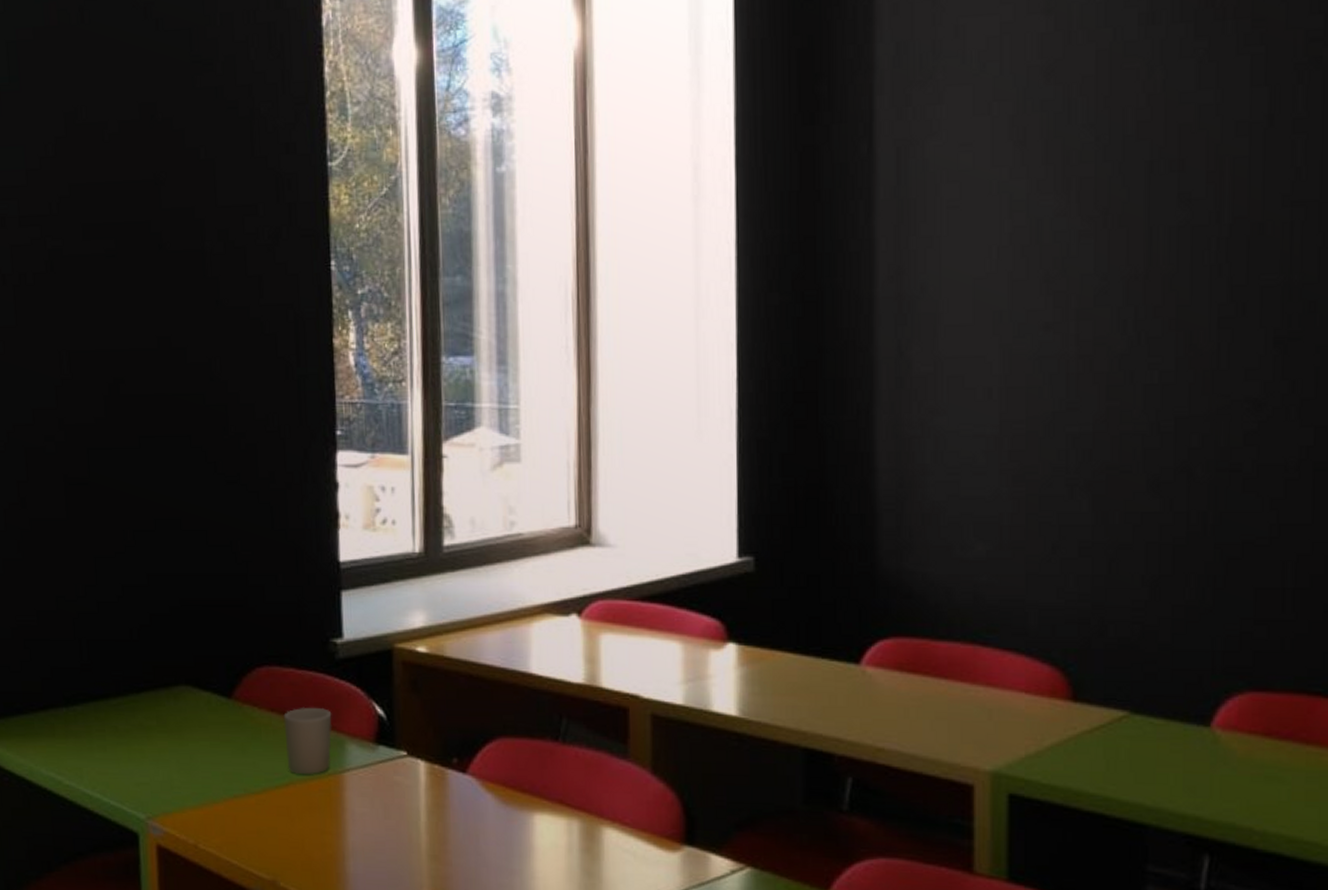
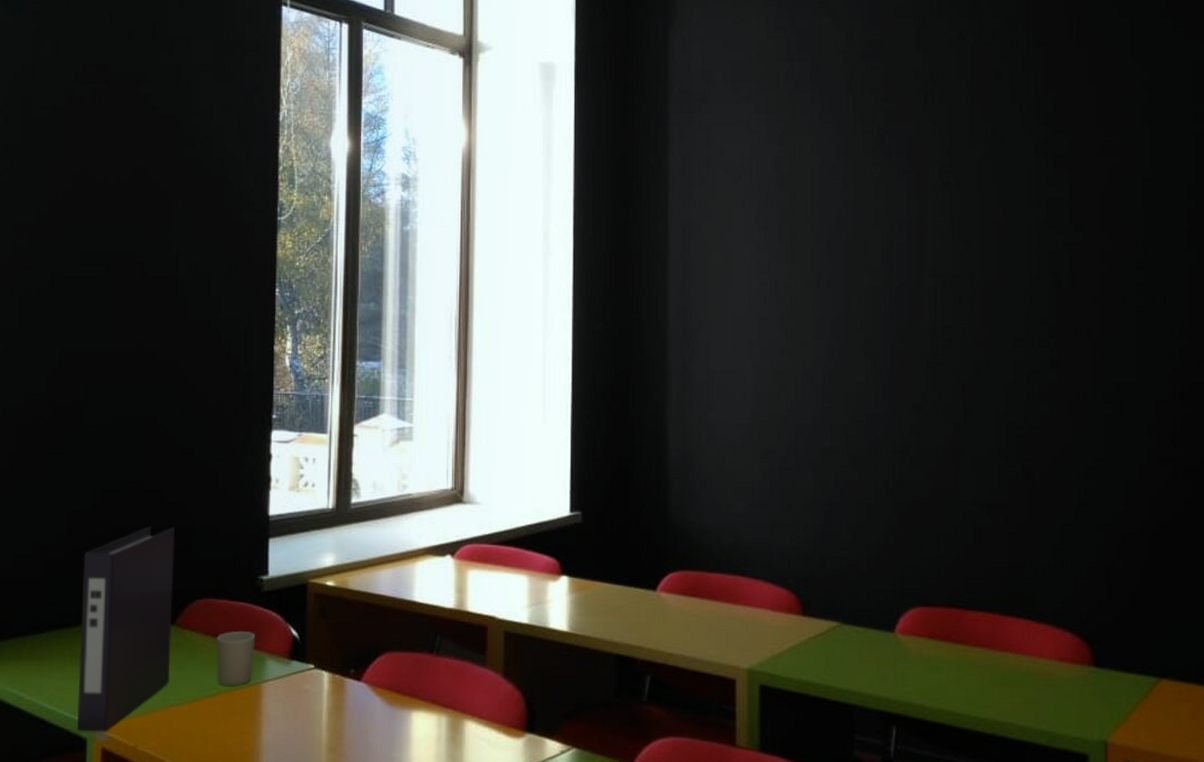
binder: none [117,575,232,826] -> present [77,526,175,732]

